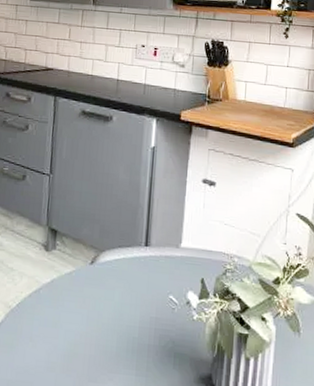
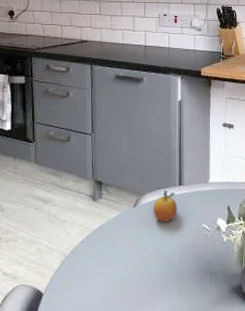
fruit: none [112,249,142,287] -> present [153,190,178,222]

